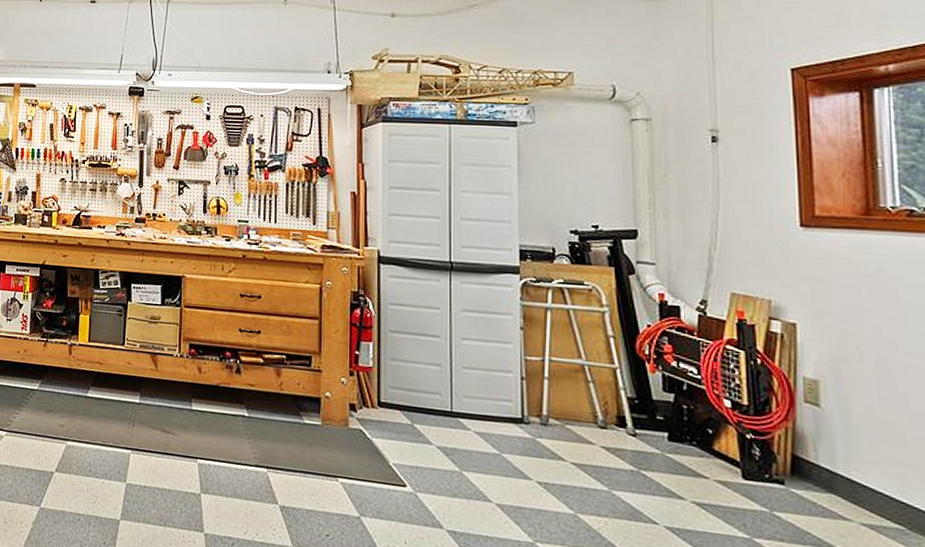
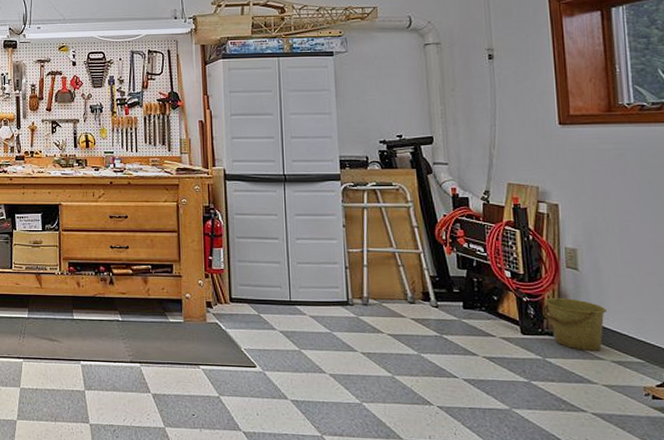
bucket: none [771,437,856,509] -> present [542,298,607,351]

